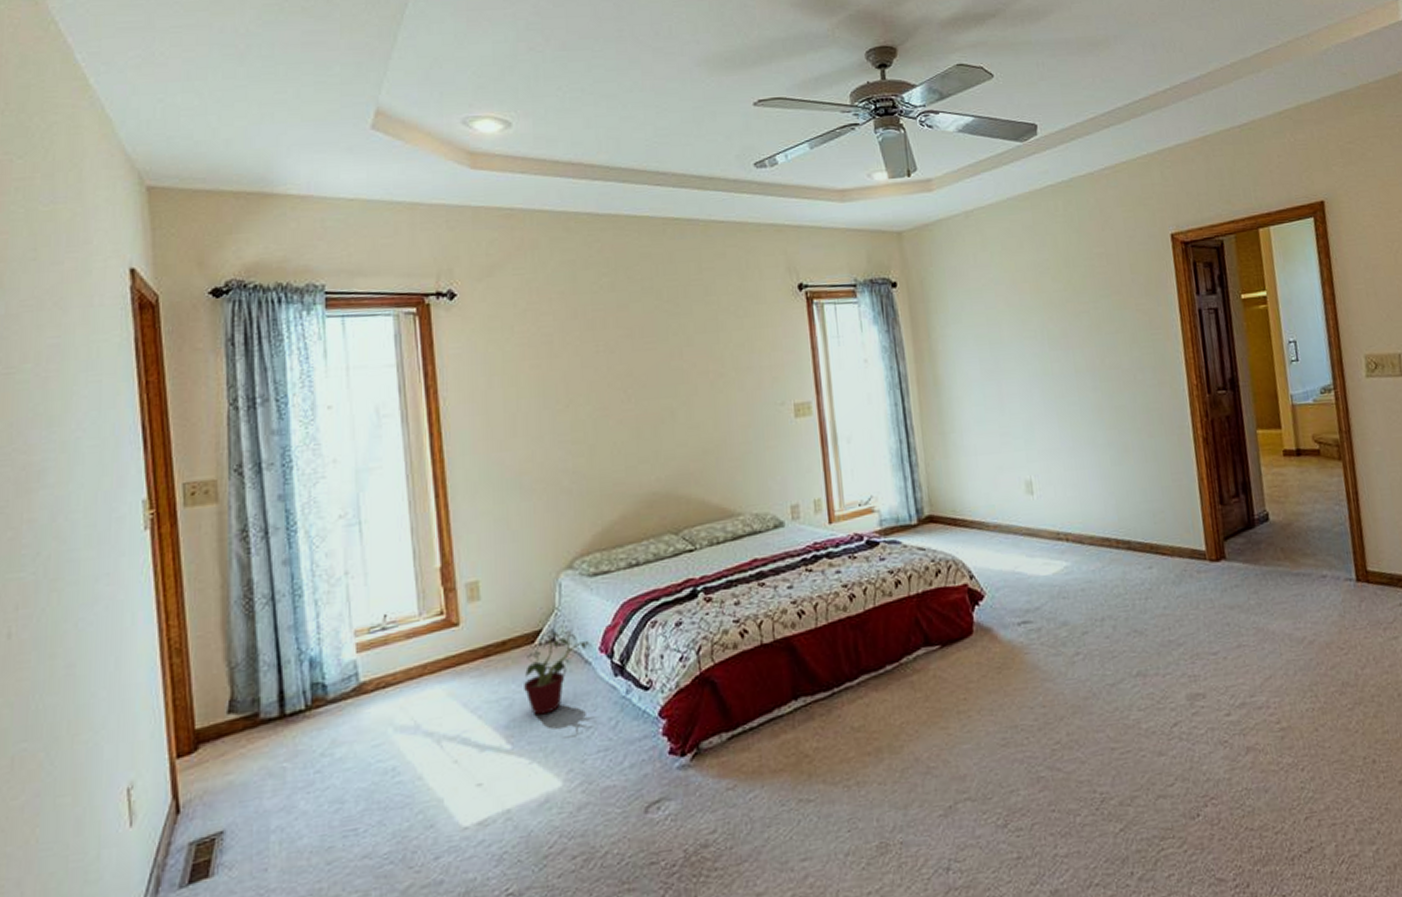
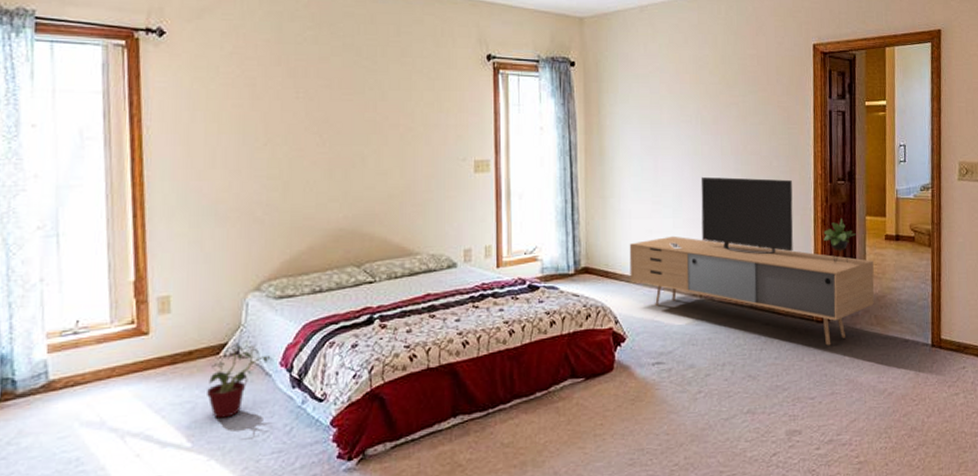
media console: none [977,394,1279,589] -> present [629,176,875,346]

